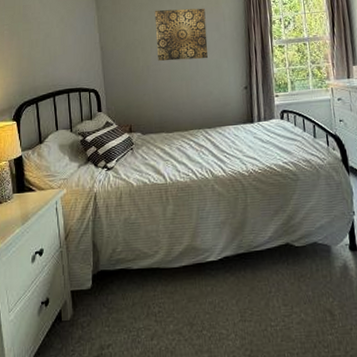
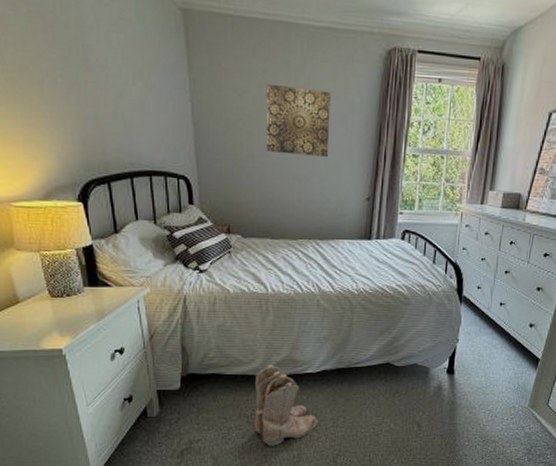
boots: none [160,255,225,349] -> present [254,365,318,446]

